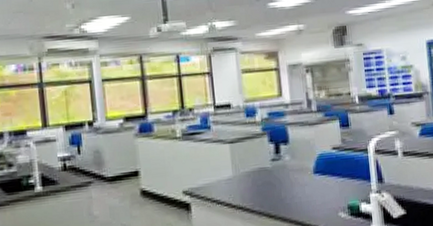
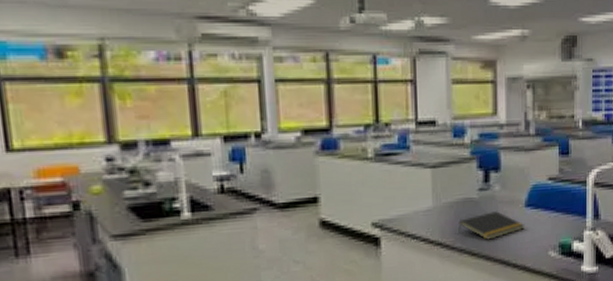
notepad: none [256,178,315,204] -> present [458,211,525,240]

